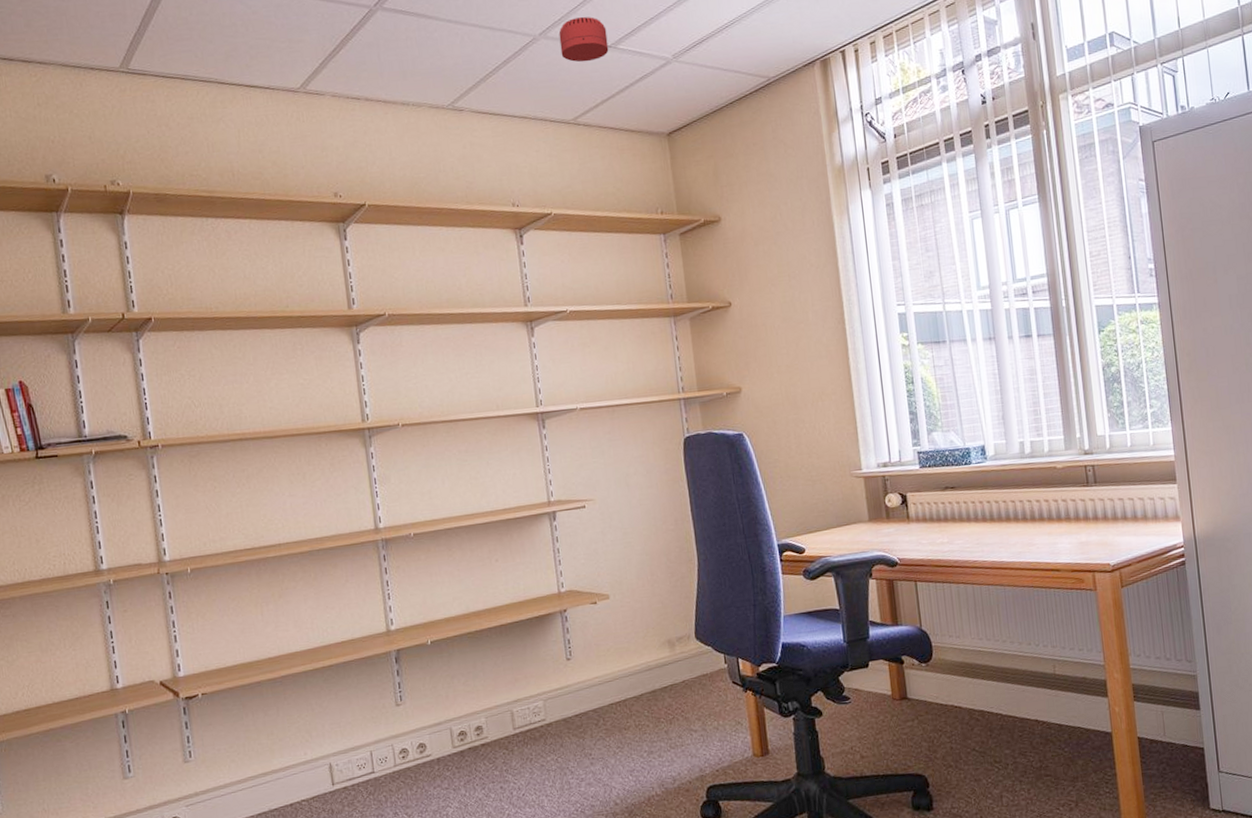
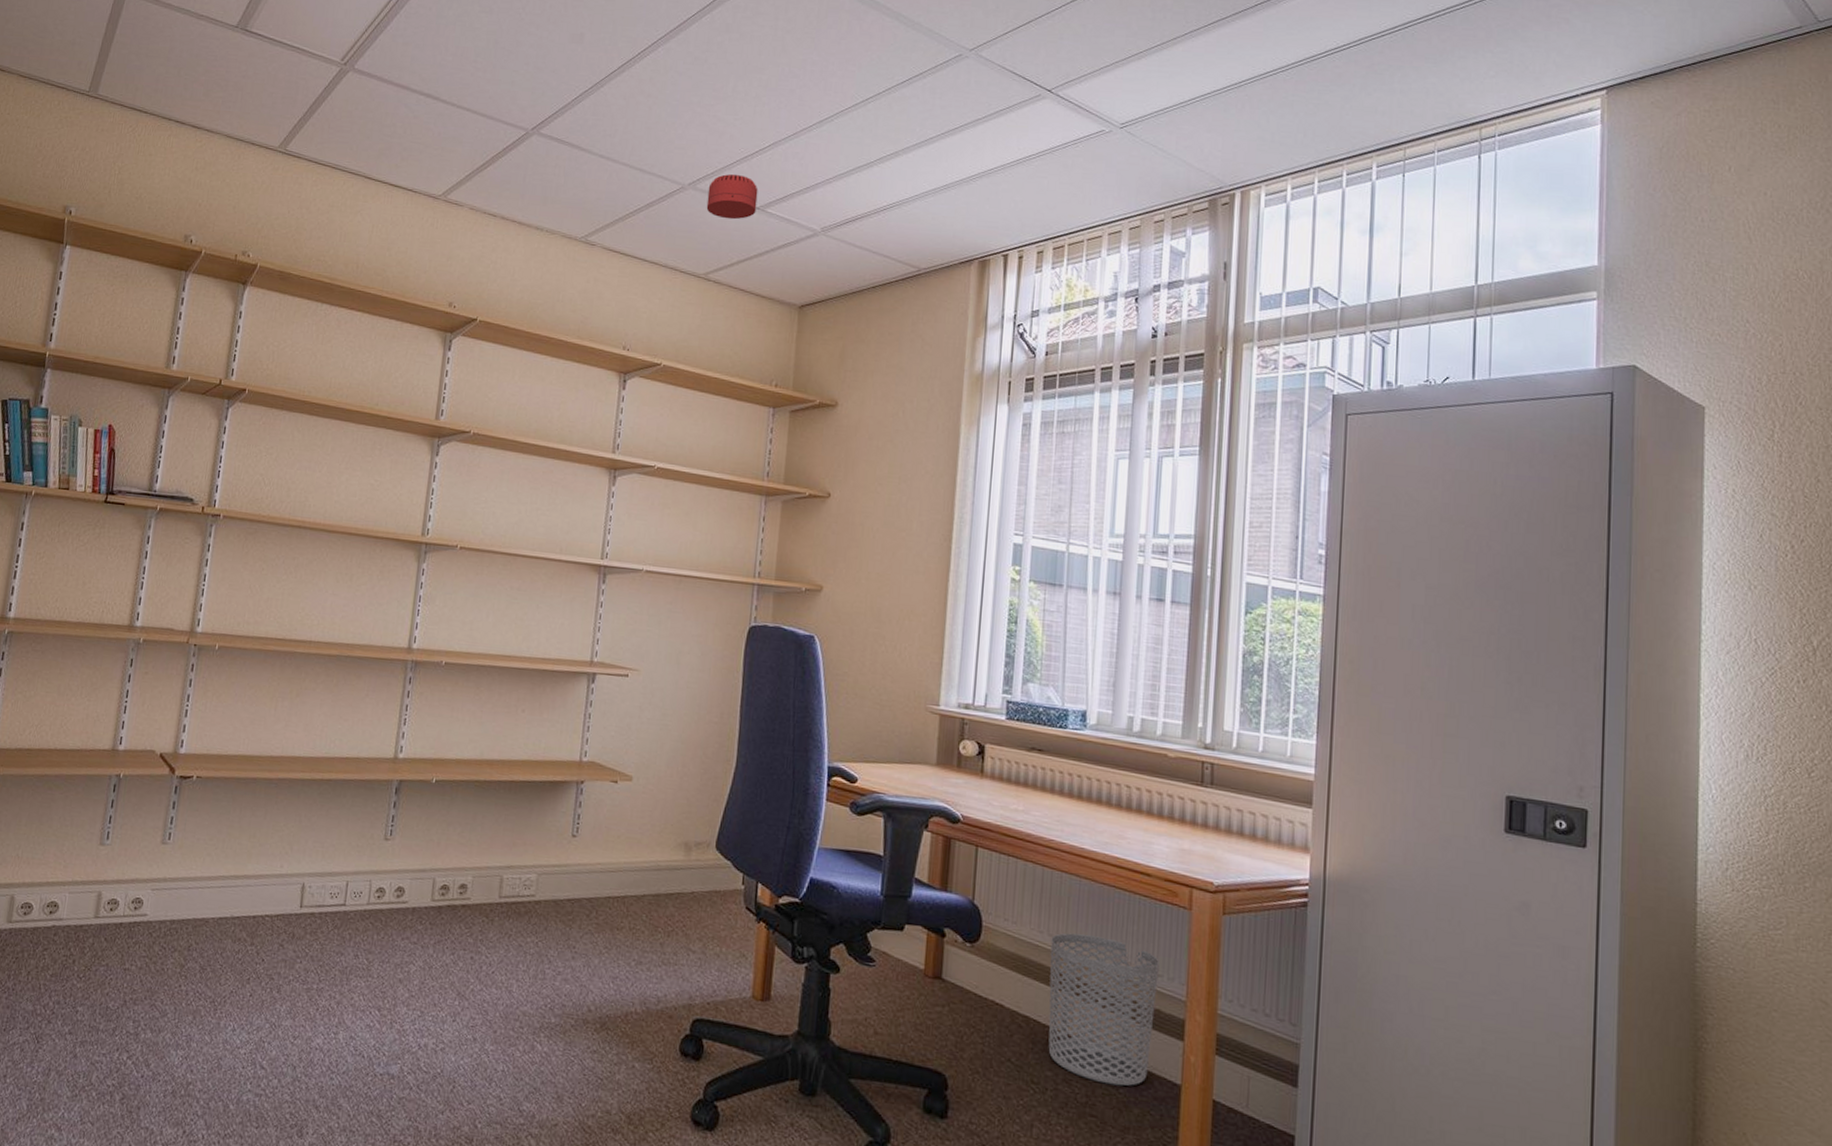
waste bin: none [990,630,1085,748] -> present [1048,933,1159,1086]

